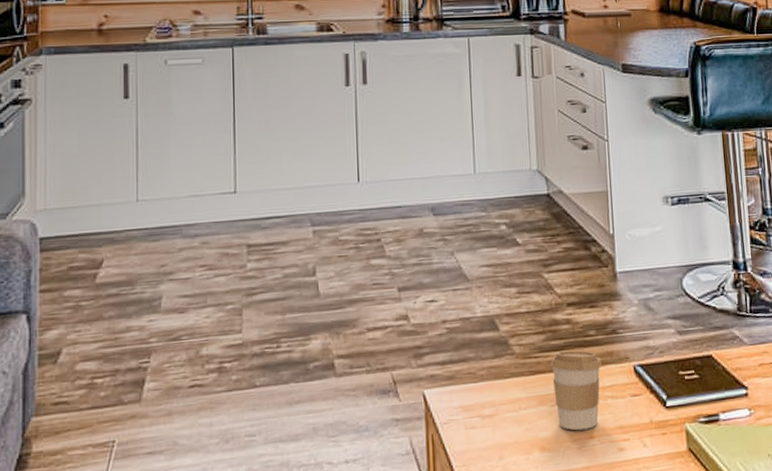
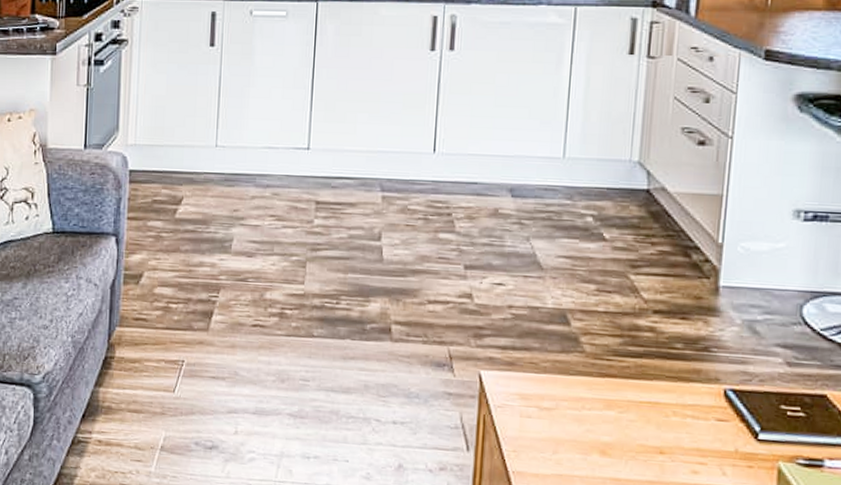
coffee cup: present [550,350,602,431] -> none [623,358,686,444]

